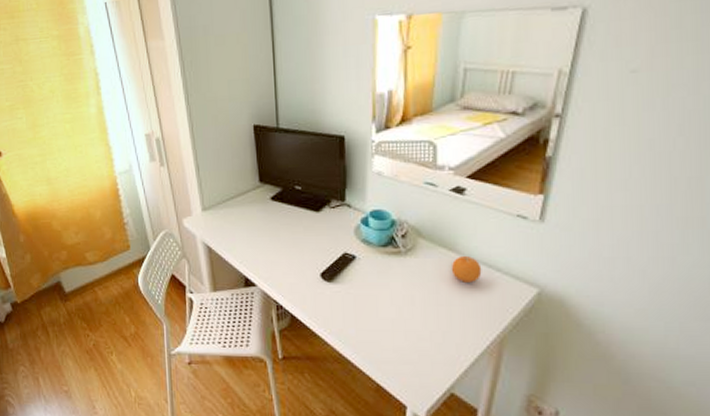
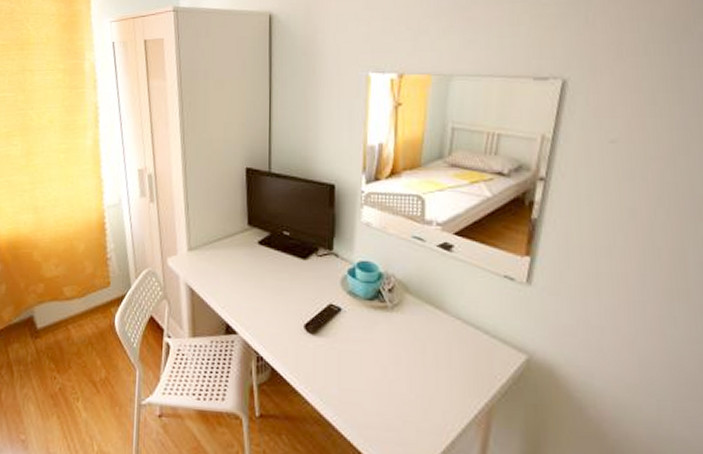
fruit: present [451,255,482,282] -> none [438,314,470,344]

